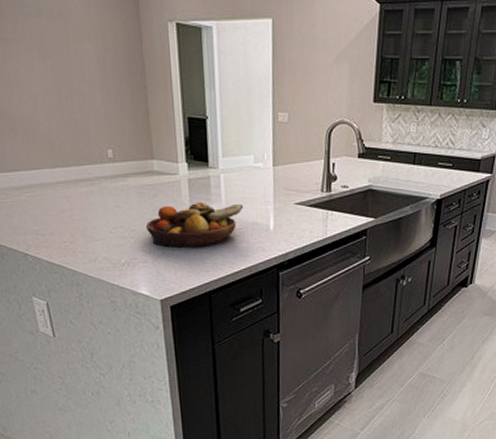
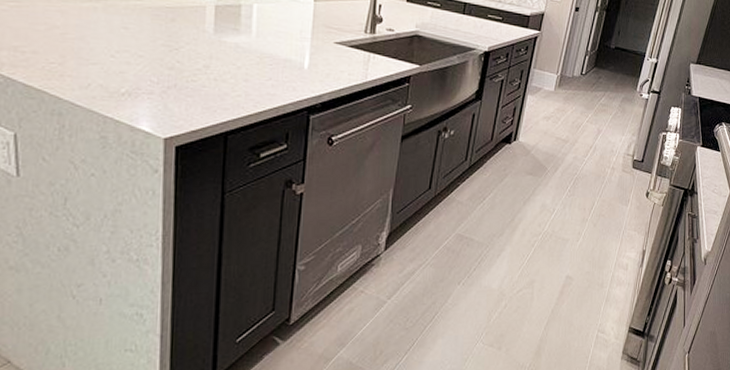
fruit bowl: present [146,201,244,248] -> none [158,31,277,81]

